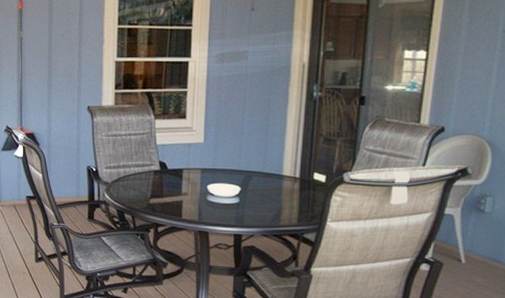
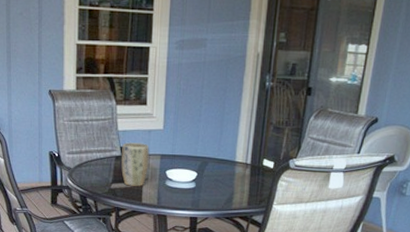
plant pot: none [160,156,189,202] -> present [121,142,149,186]

